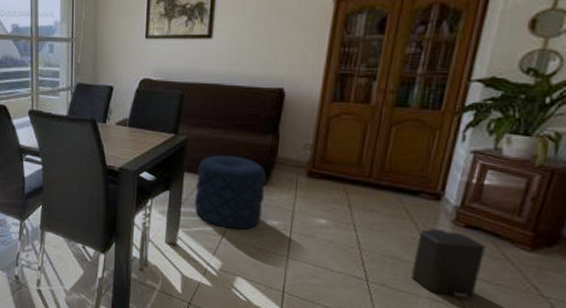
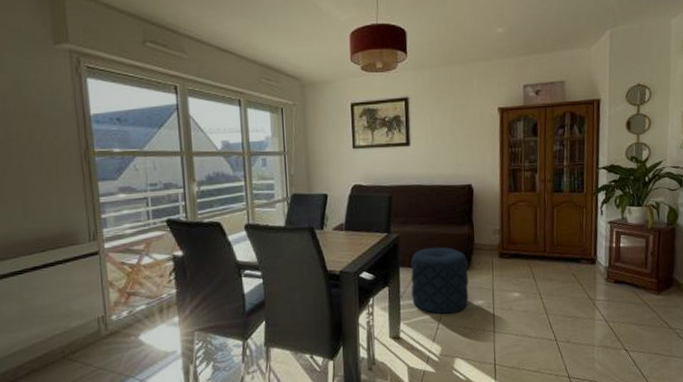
pedal bin: present [411,229,486,297] -> none [585,287,630,342]

